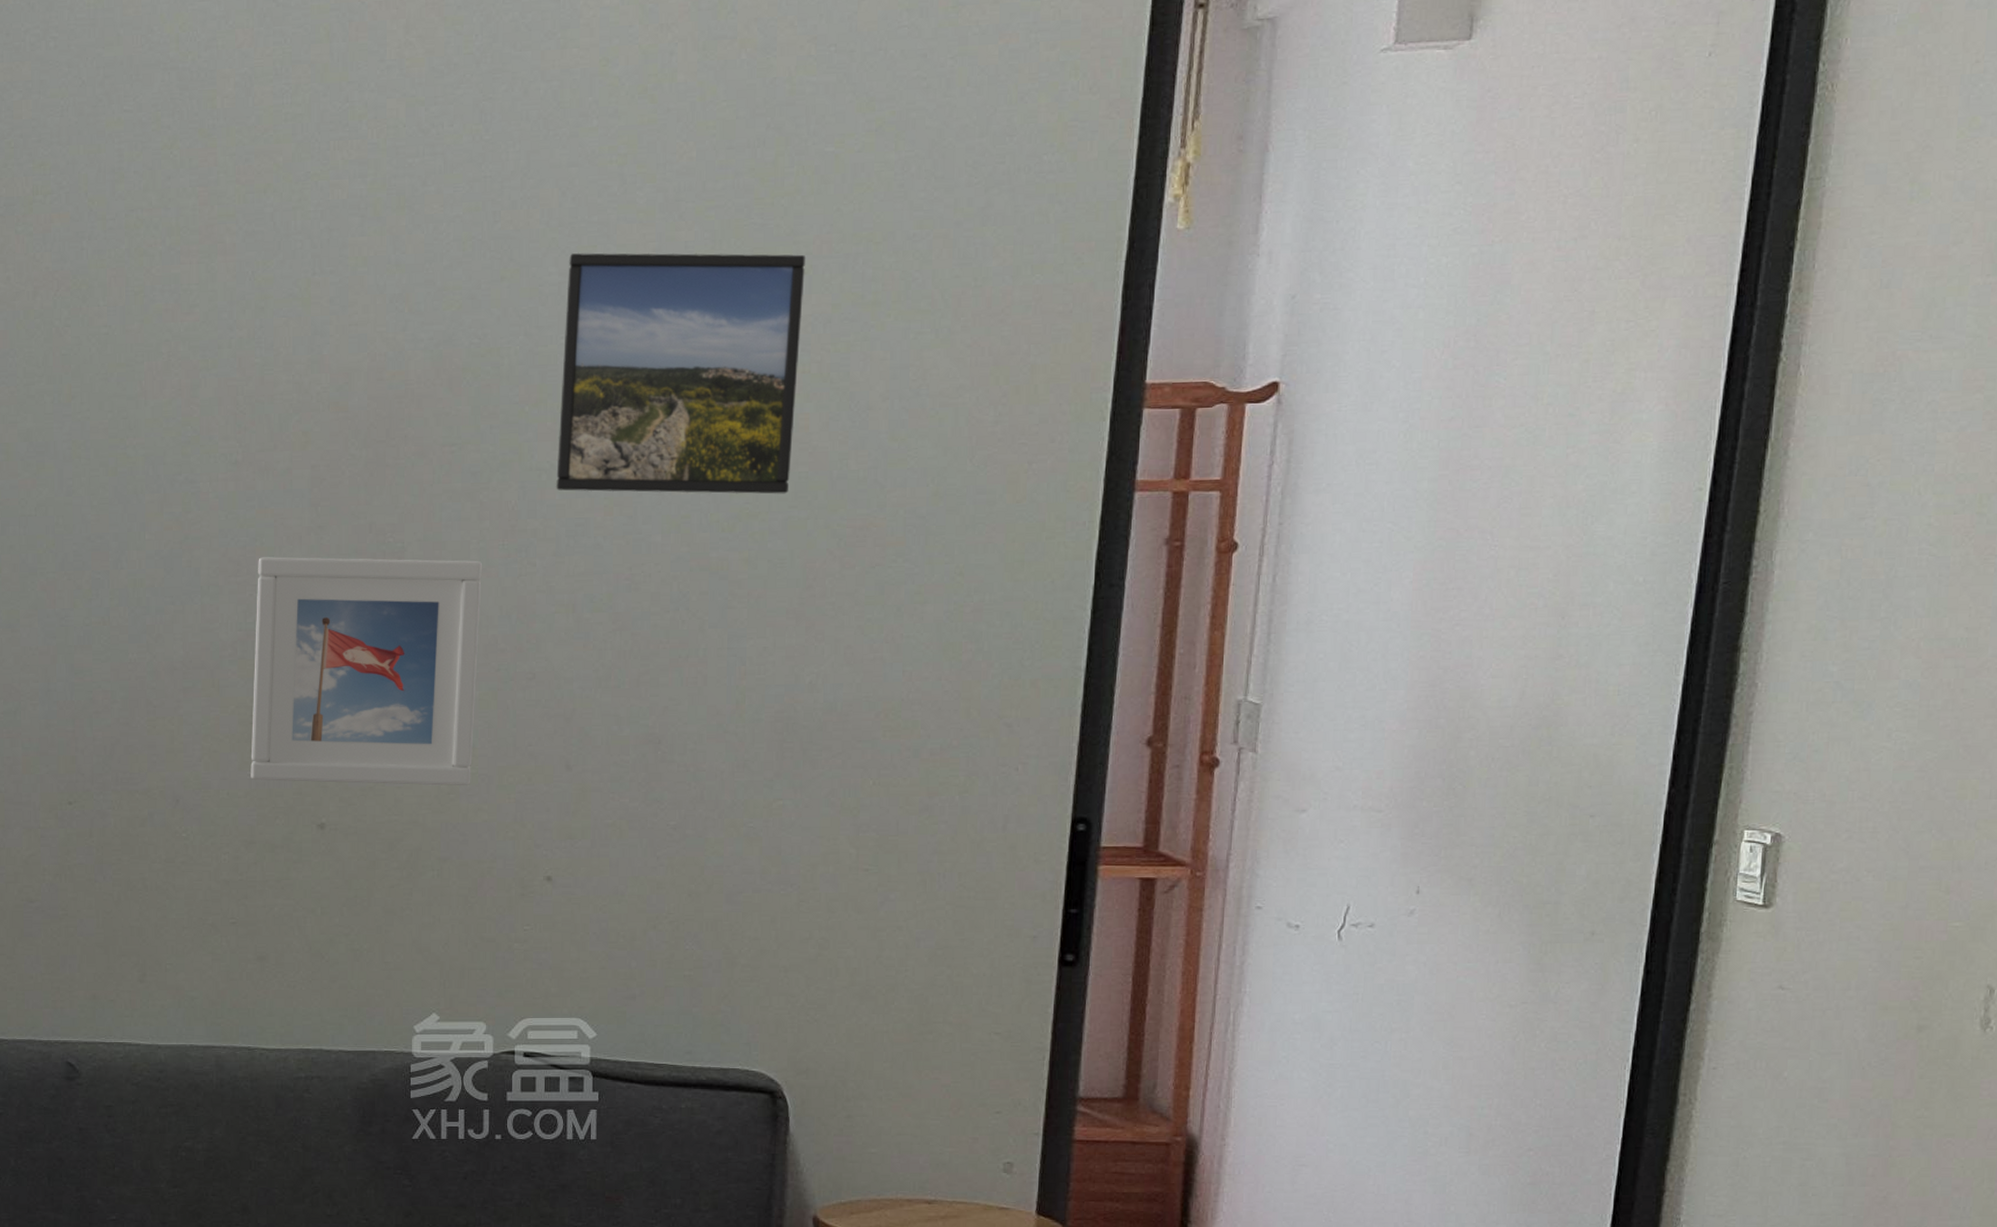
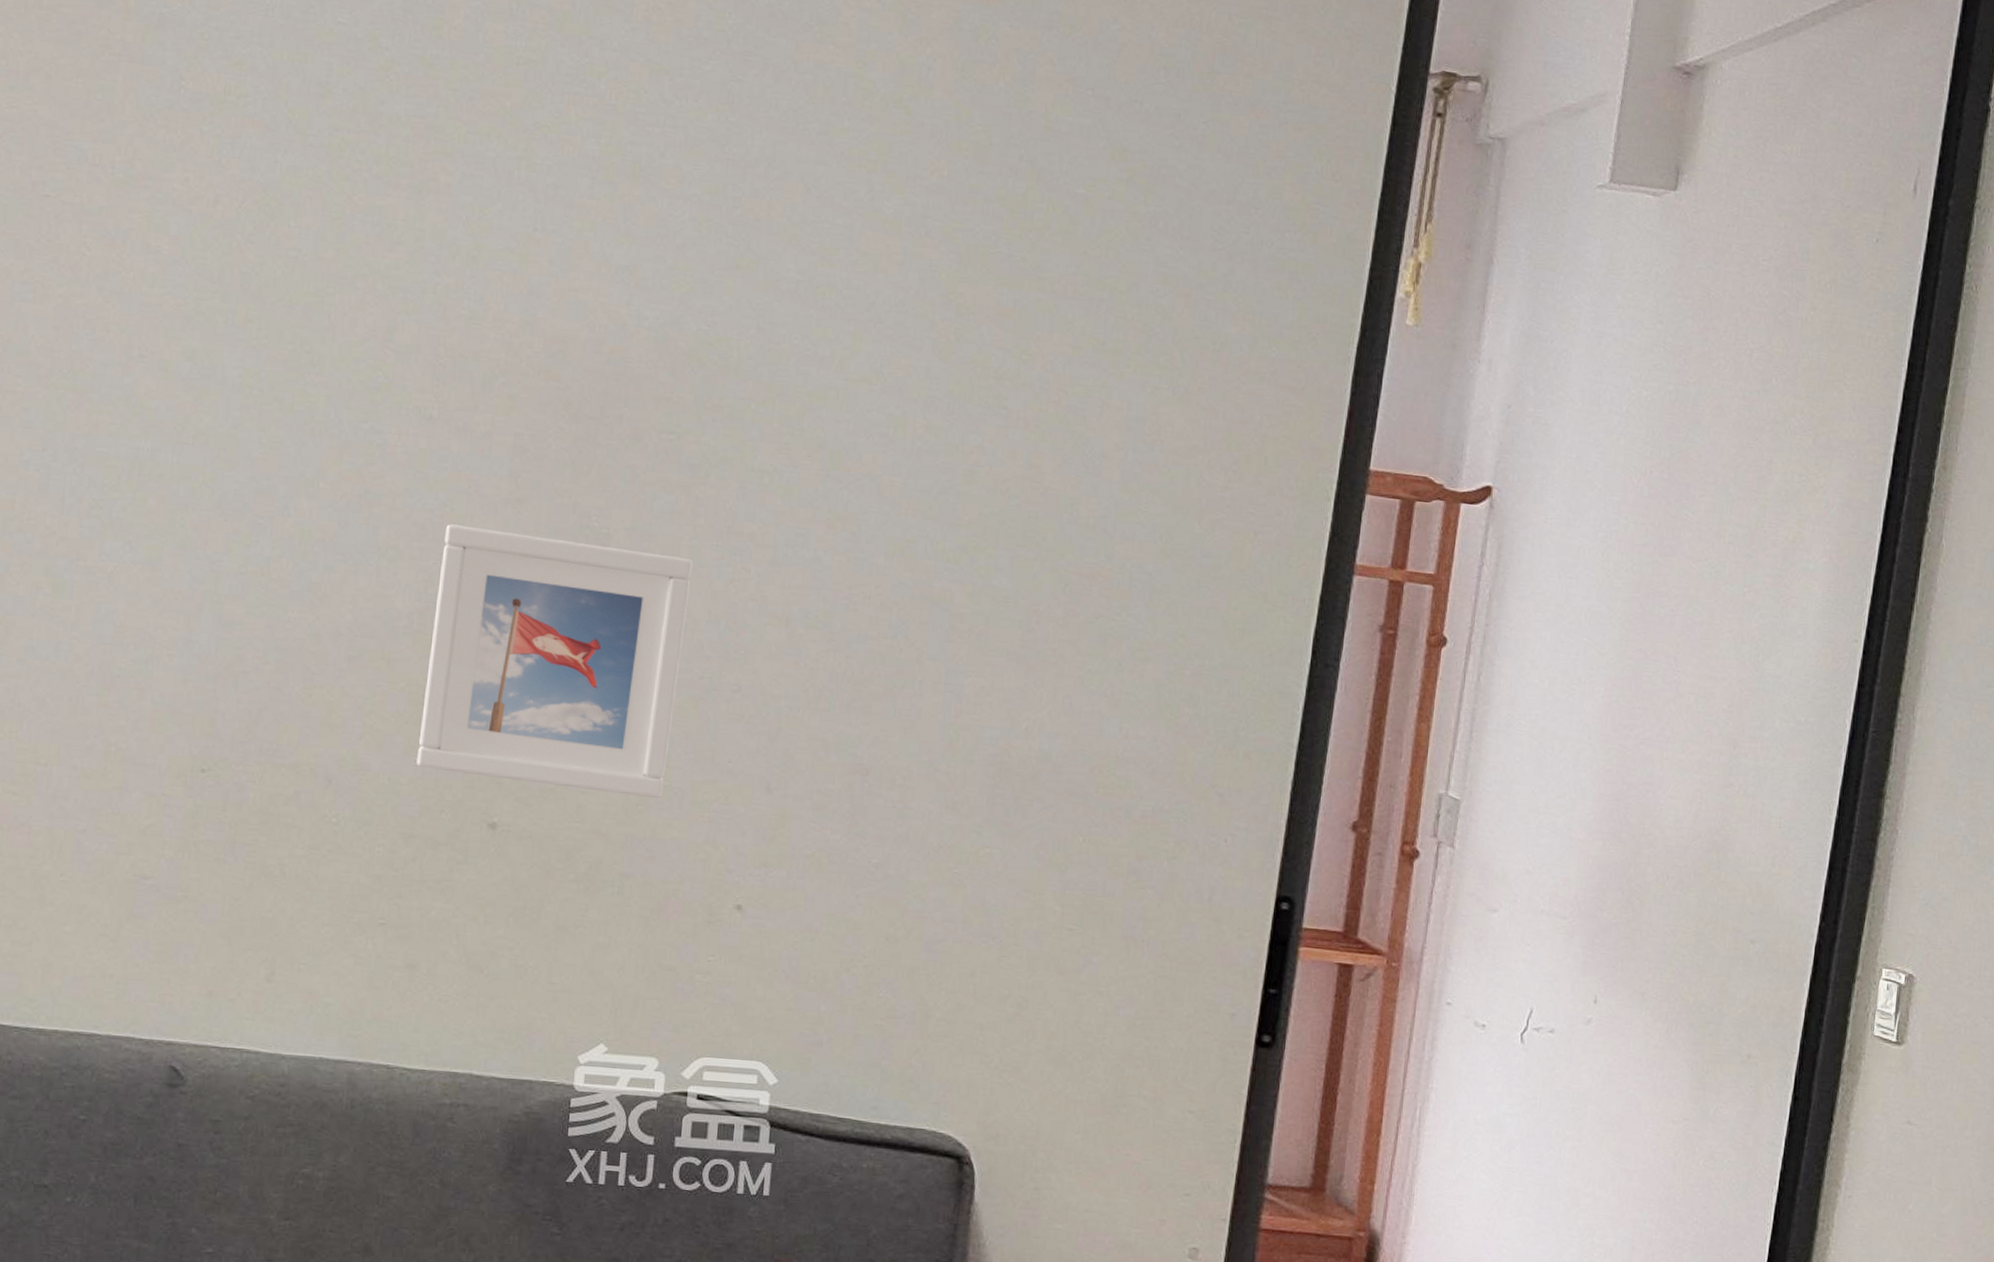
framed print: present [556,252,806,494] -> none [778,253,1051,532]

